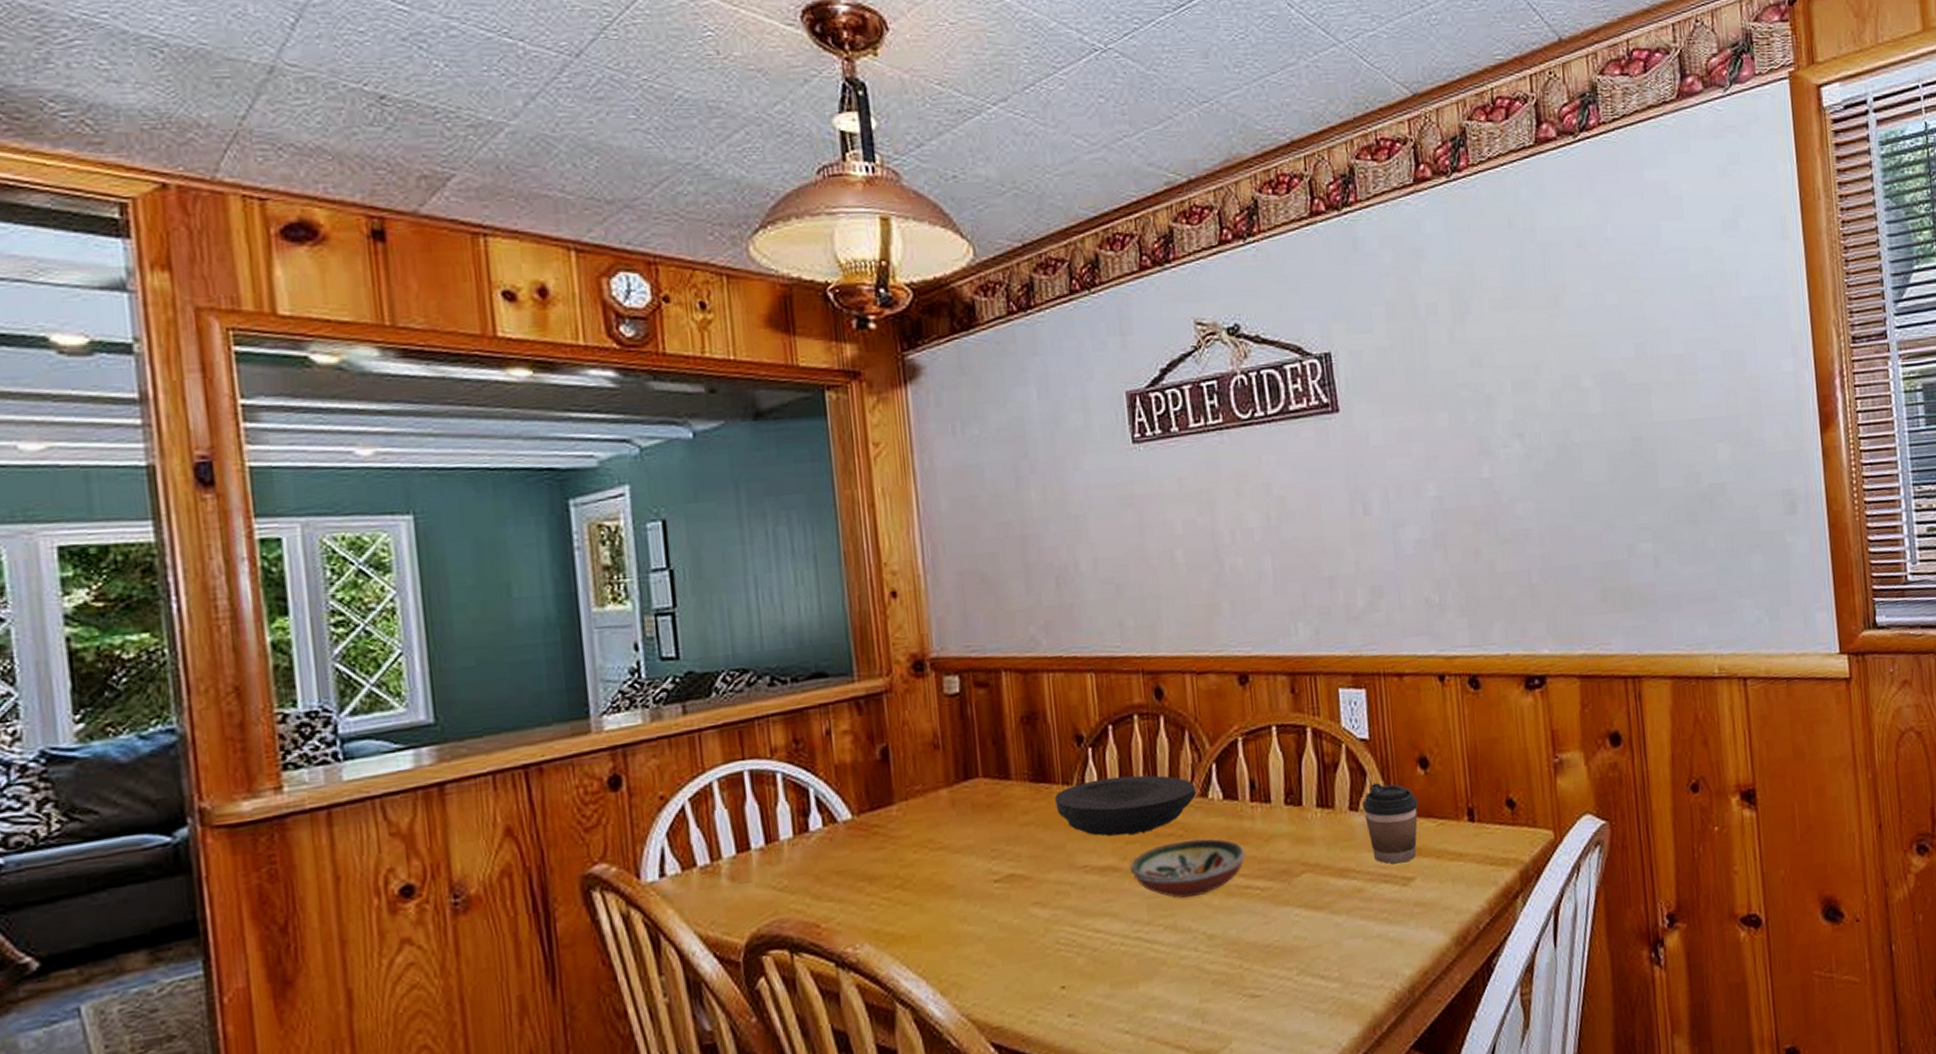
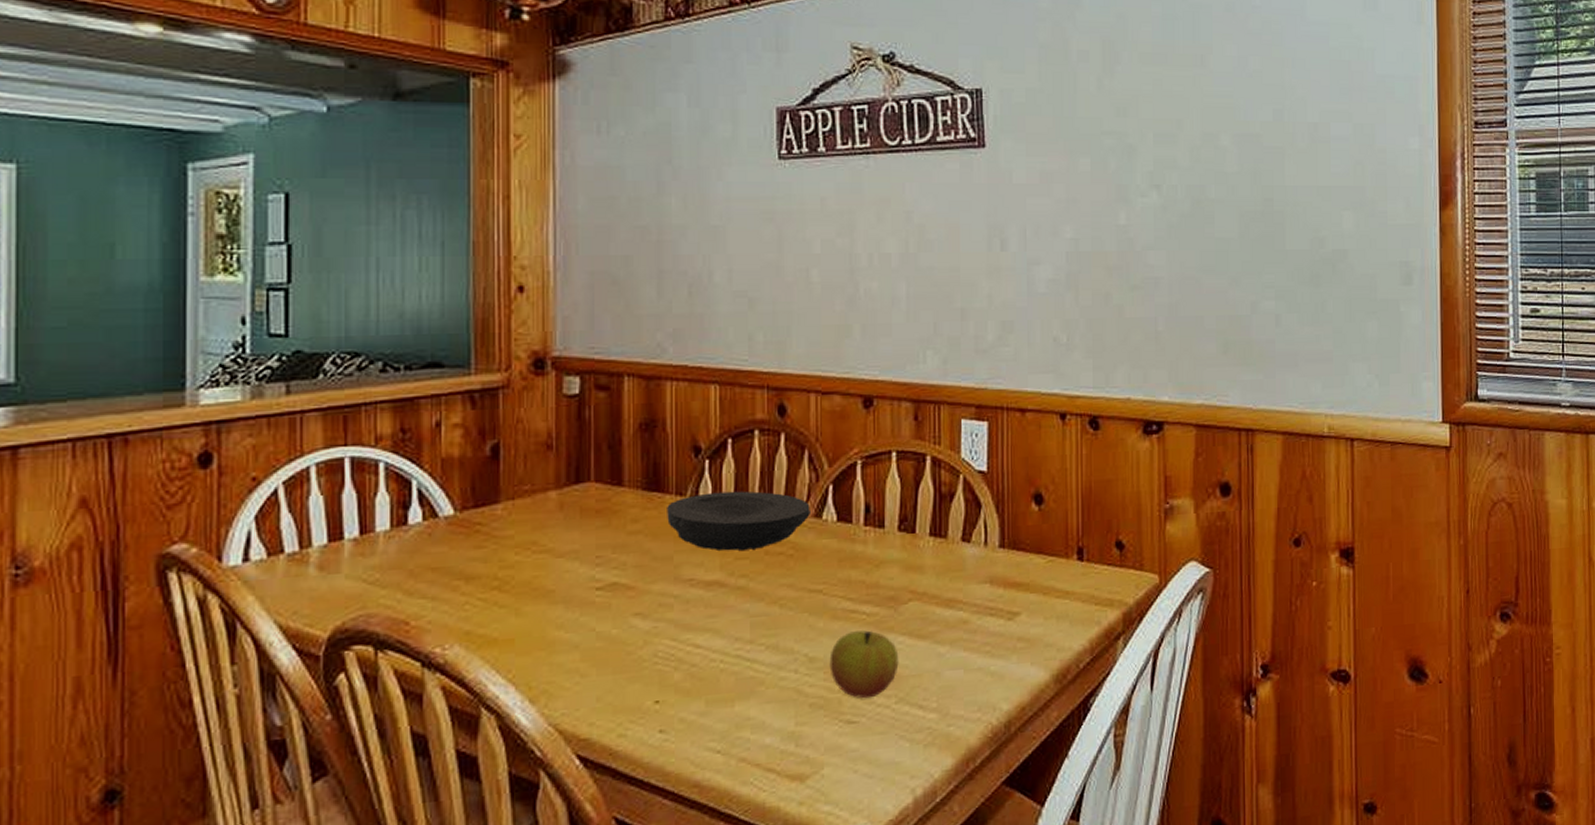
decorative bowl: present [1130,838,1245,898] -> none [737,559,854,618]
apple: none [1227,904,1297,973] -> present [829,630,899,699]
coffee cup: present [1362,782,1418,864] -> none [975,515,1029,598]

